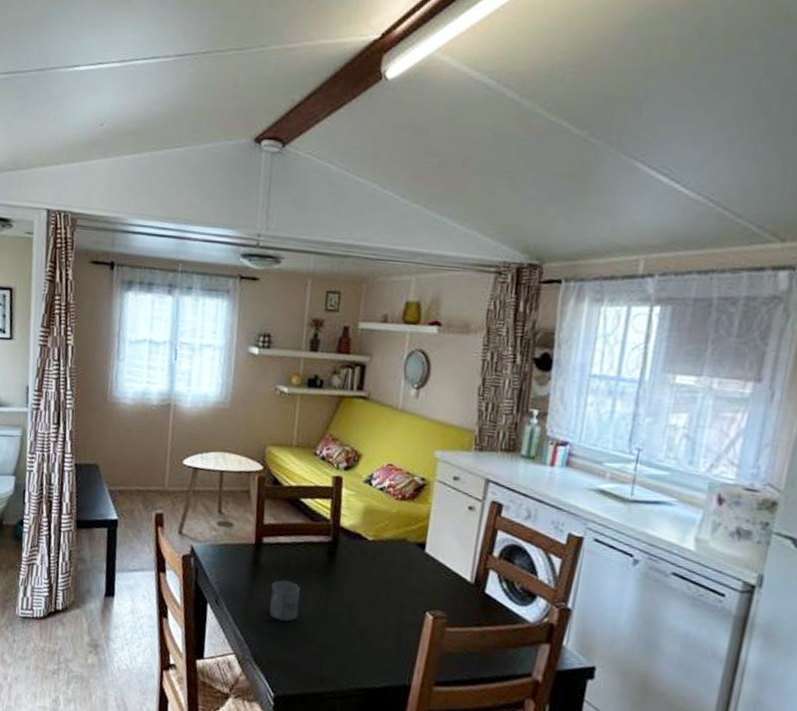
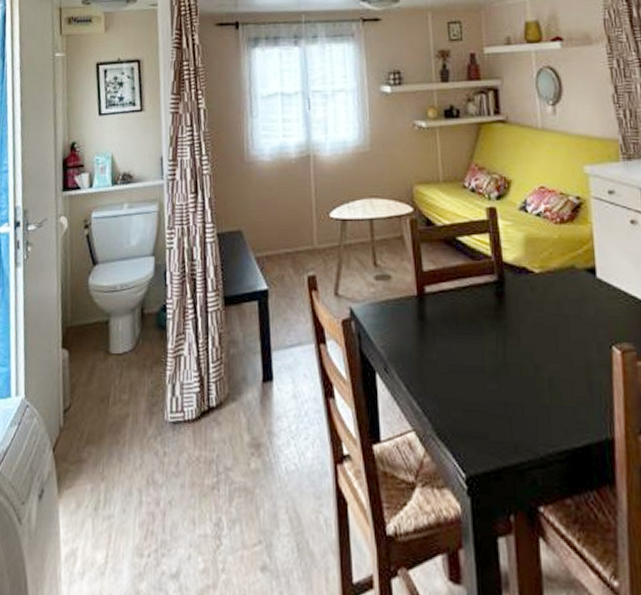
mug: present [269,580,300,622] -> none [442,333,476,382]

